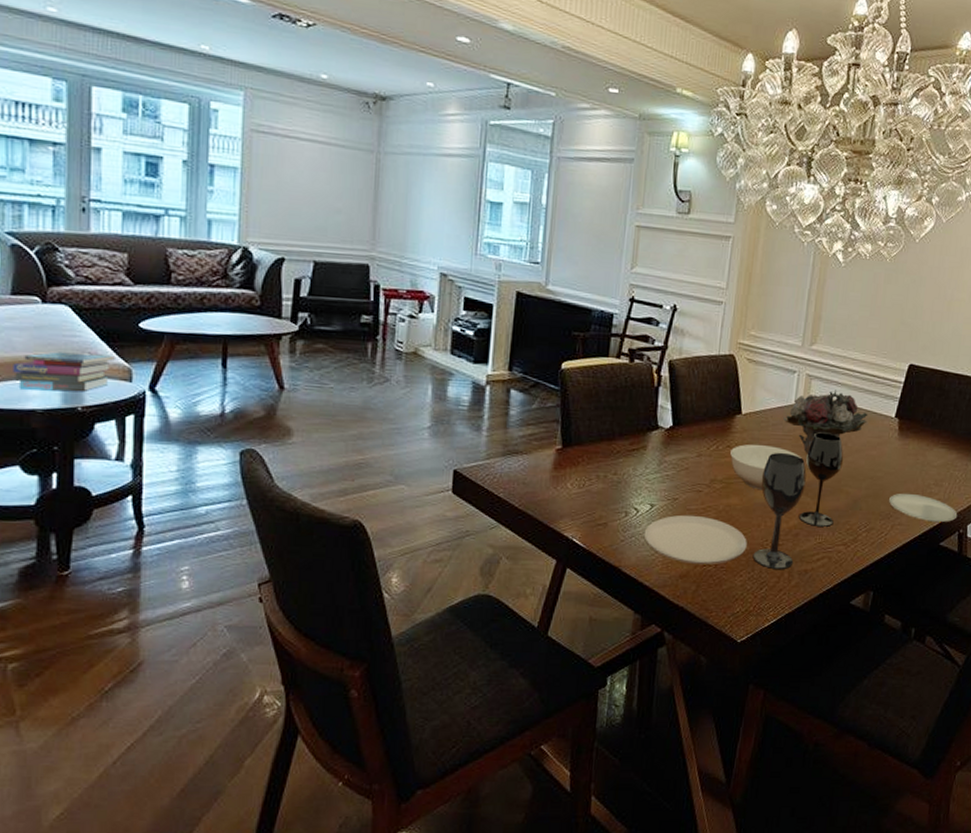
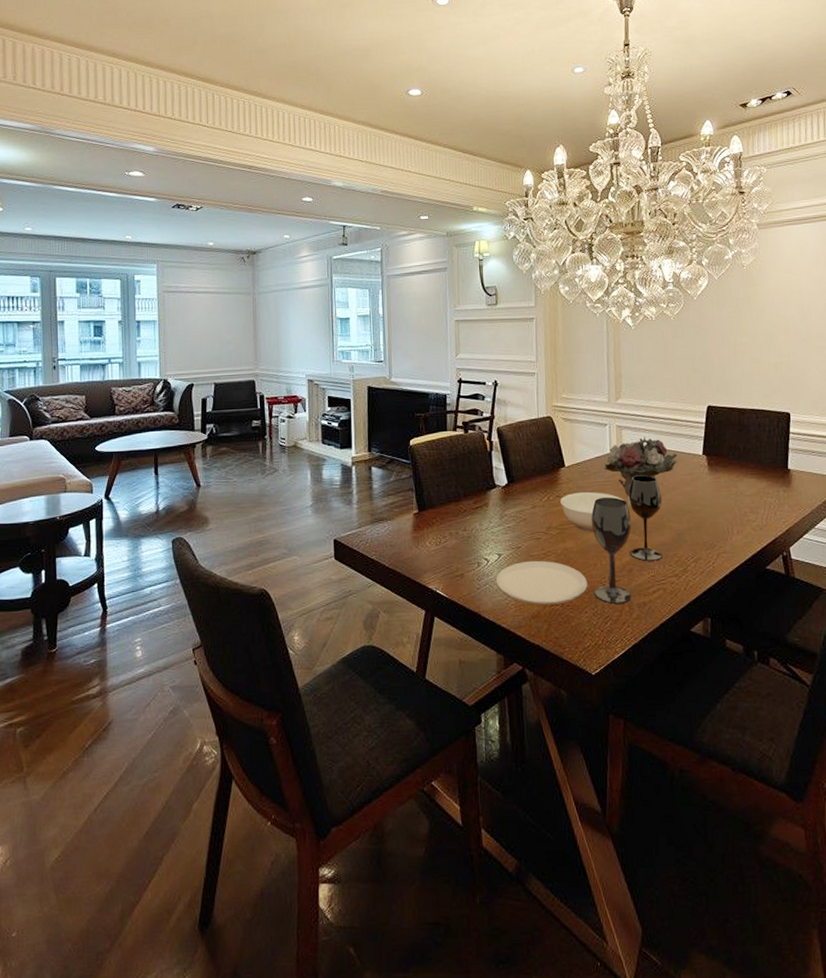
books: present [13,351,115,393] -> none [12,474,80,509]
plate: present [889,493,958,523] -> none [711,522,779,548]

